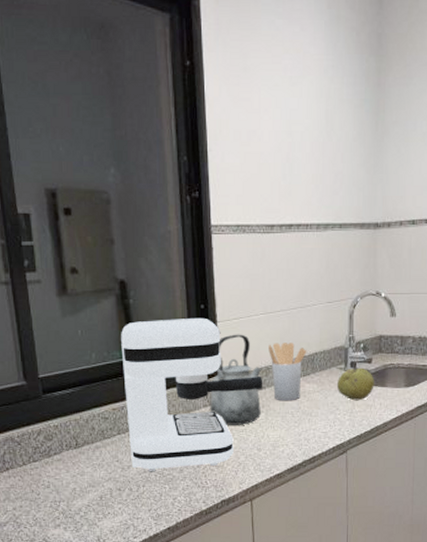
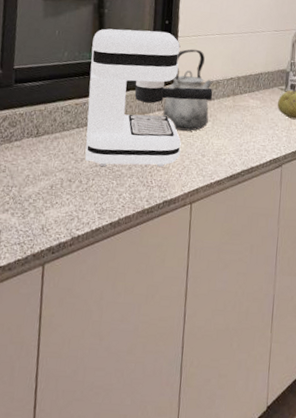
utensil holder: present [269,343,307,401] -> none [220,60,254,114]

